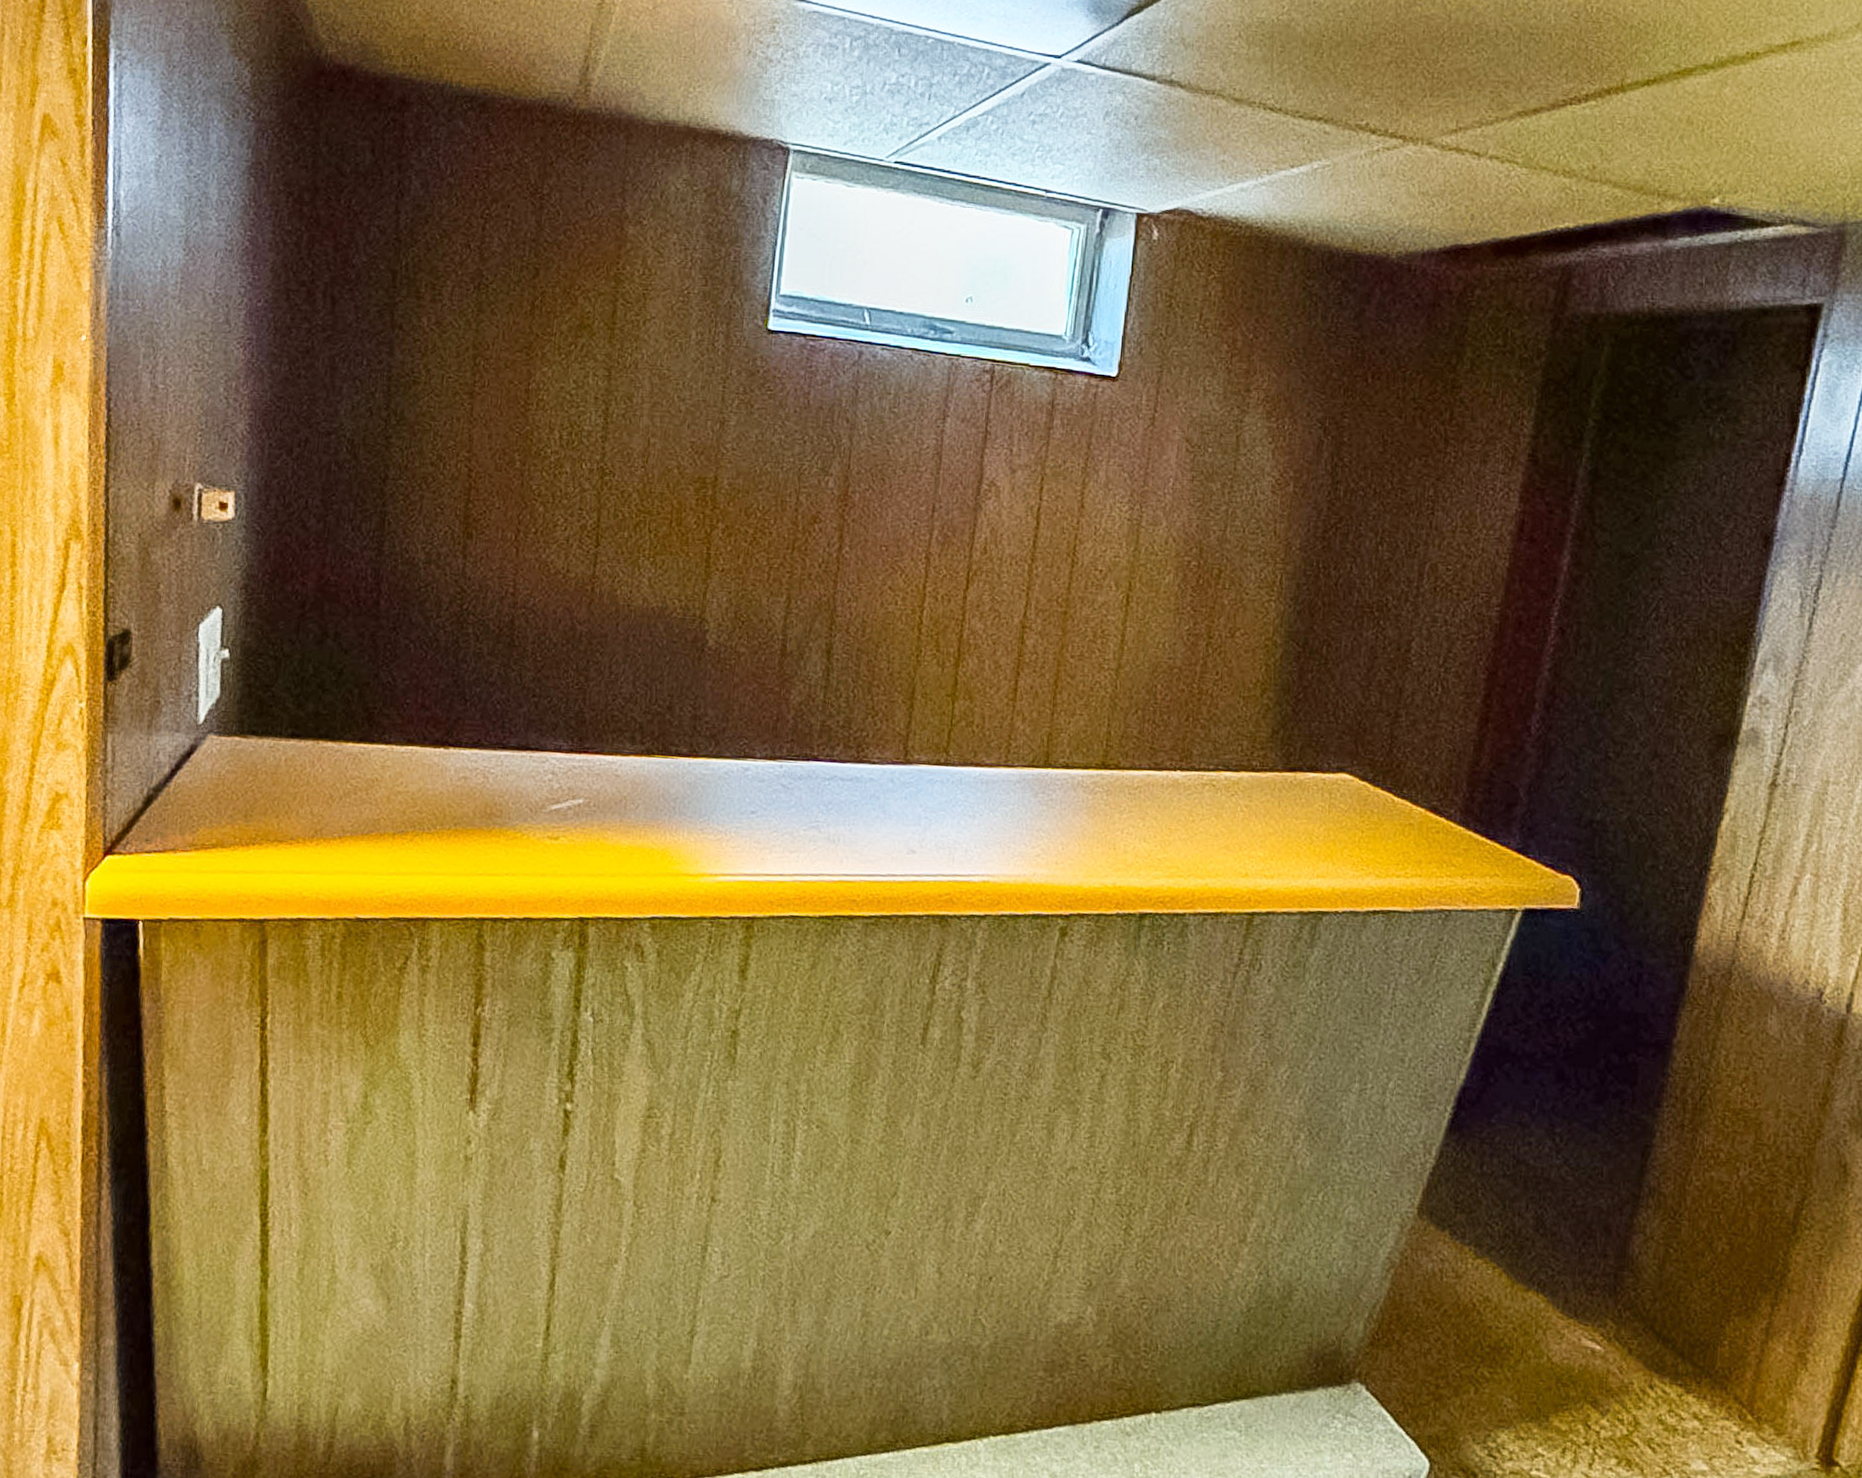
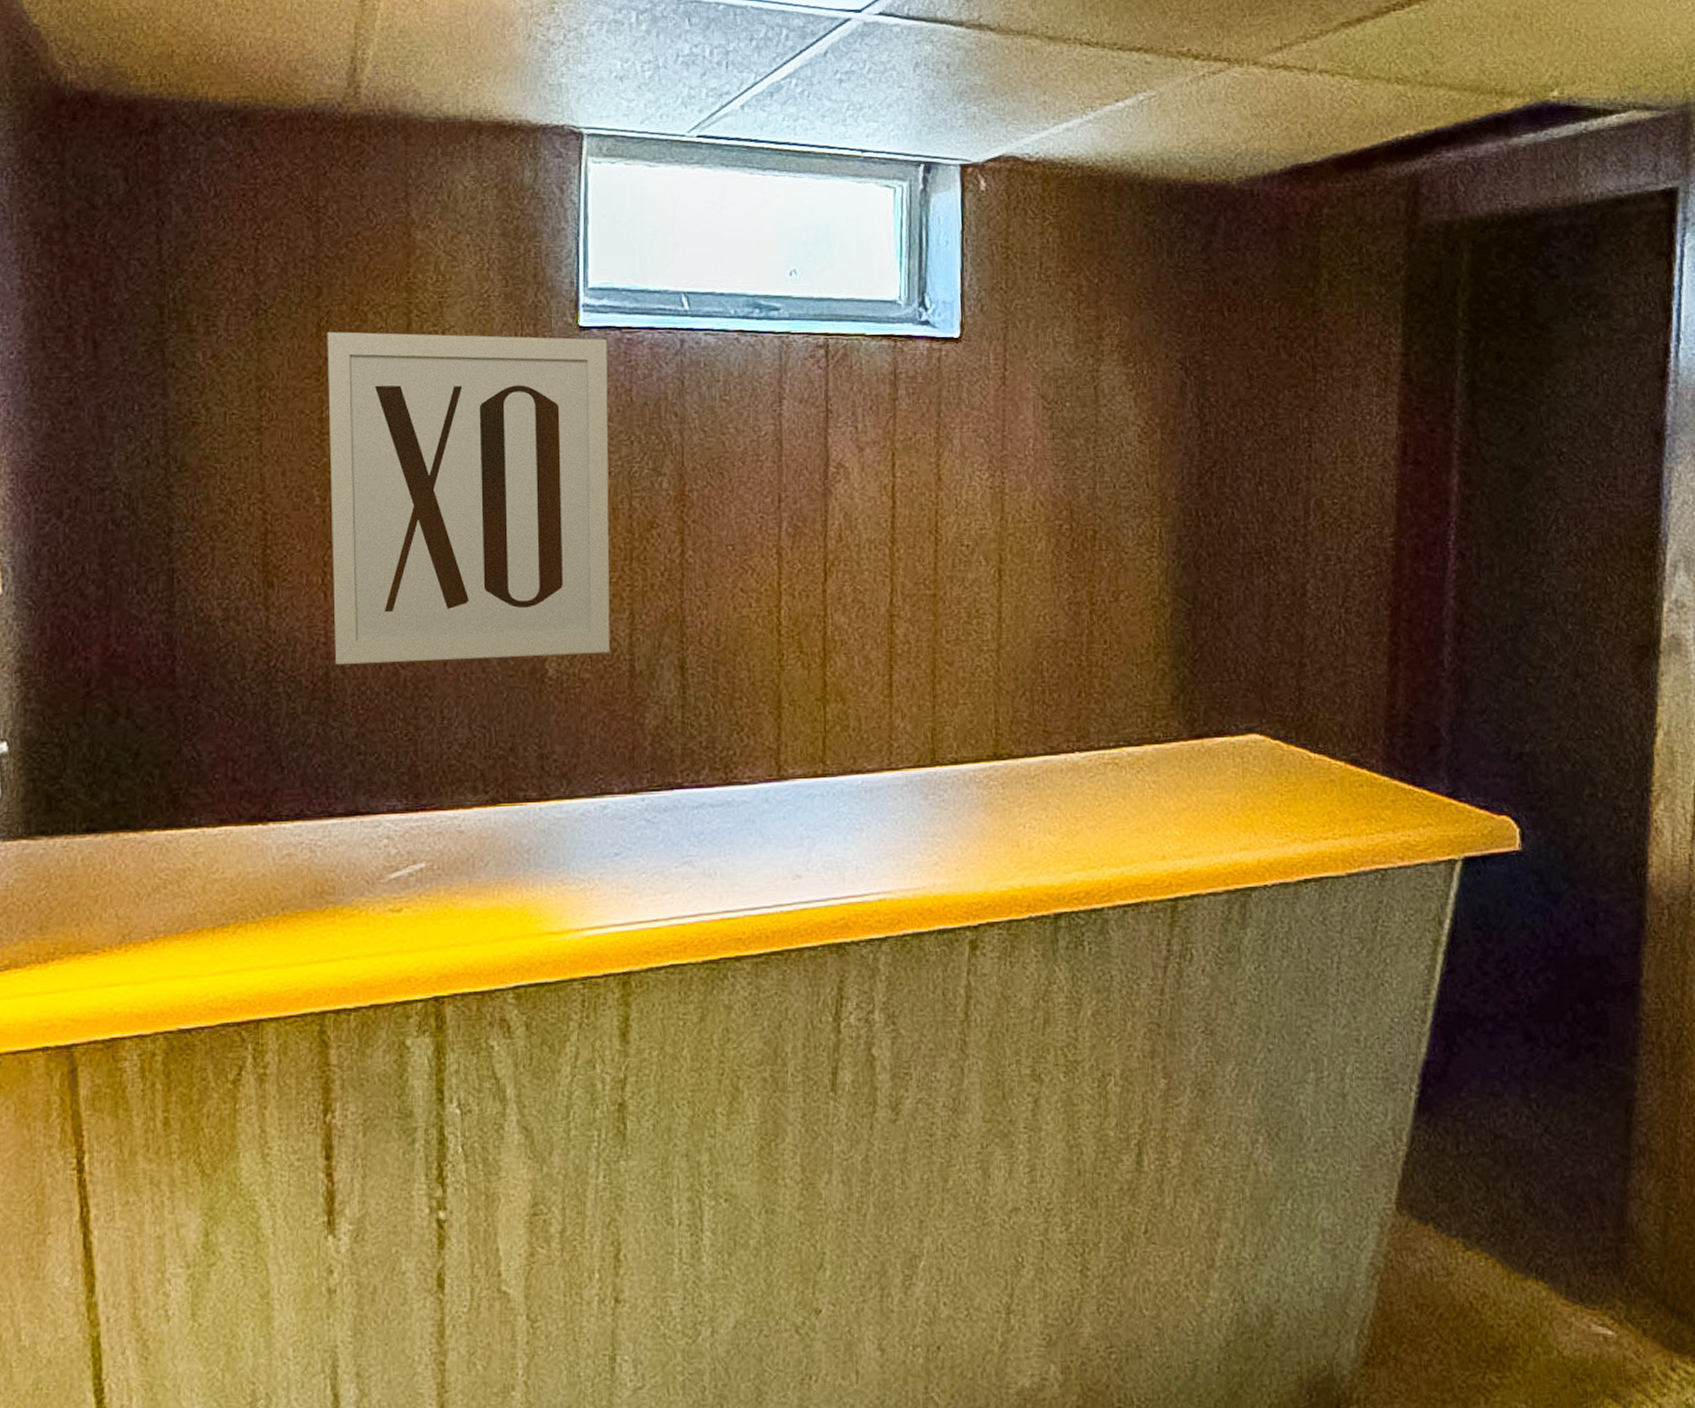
wall art: none [520,310,792,631] -> present [327,331,611,665]

